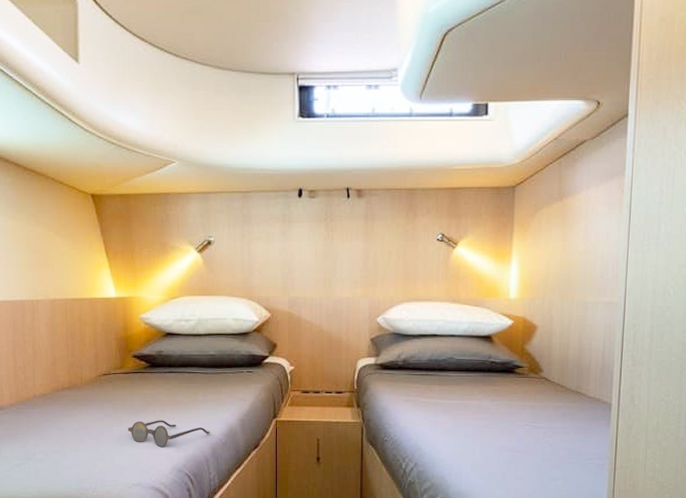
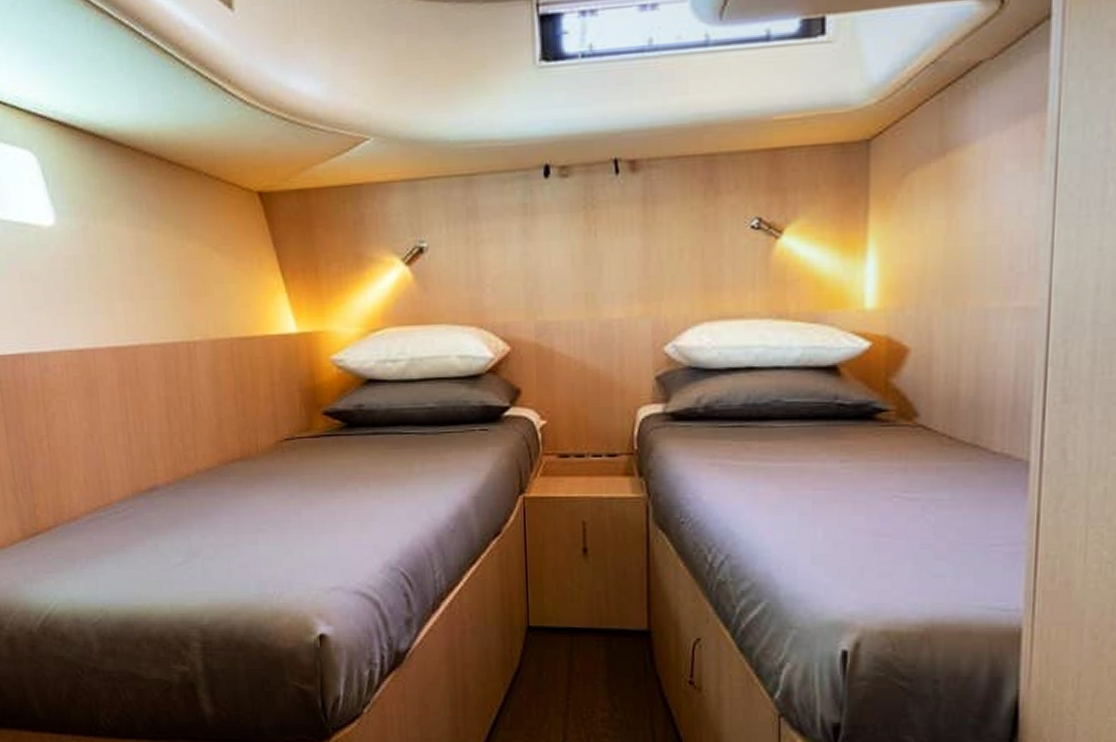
eyeglasses: present [127,420,210,448] -> none [320,499,433,538]

